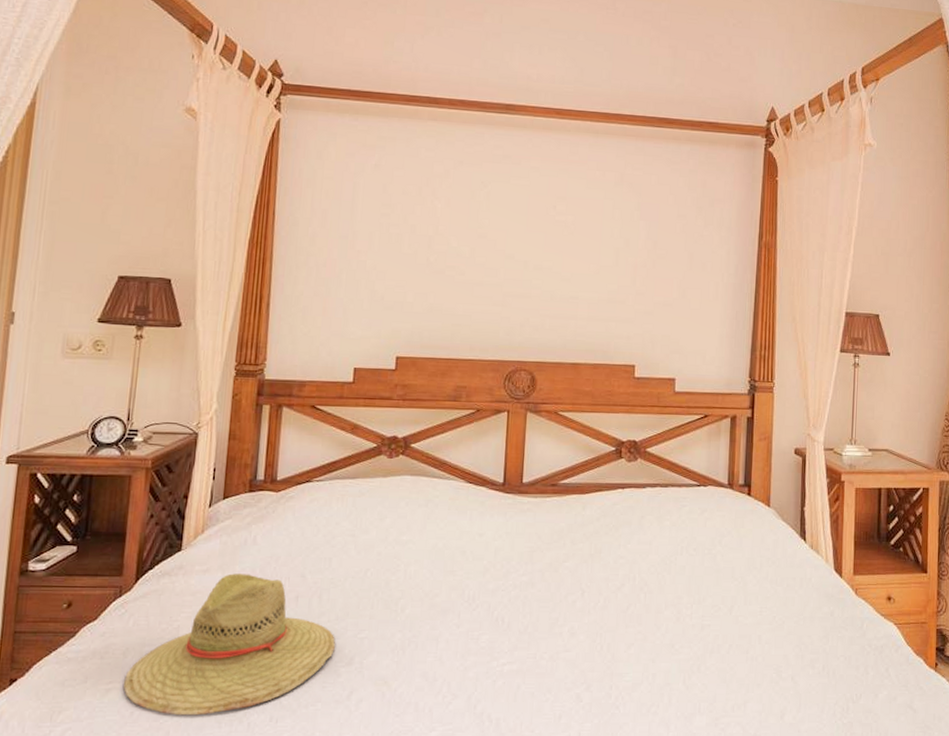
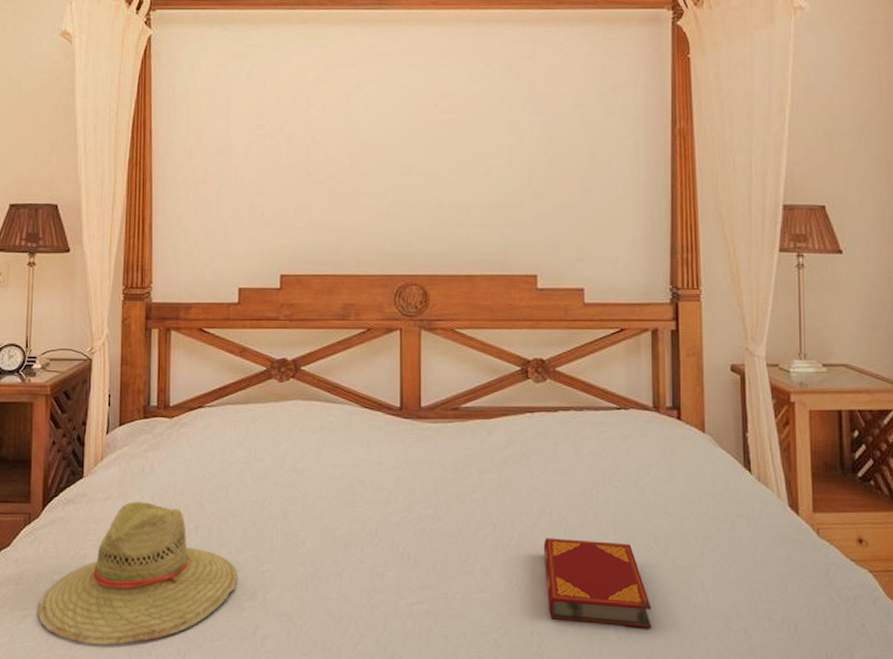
hardback book: none [625,601,716,678] -> present [543,538,652,628]

